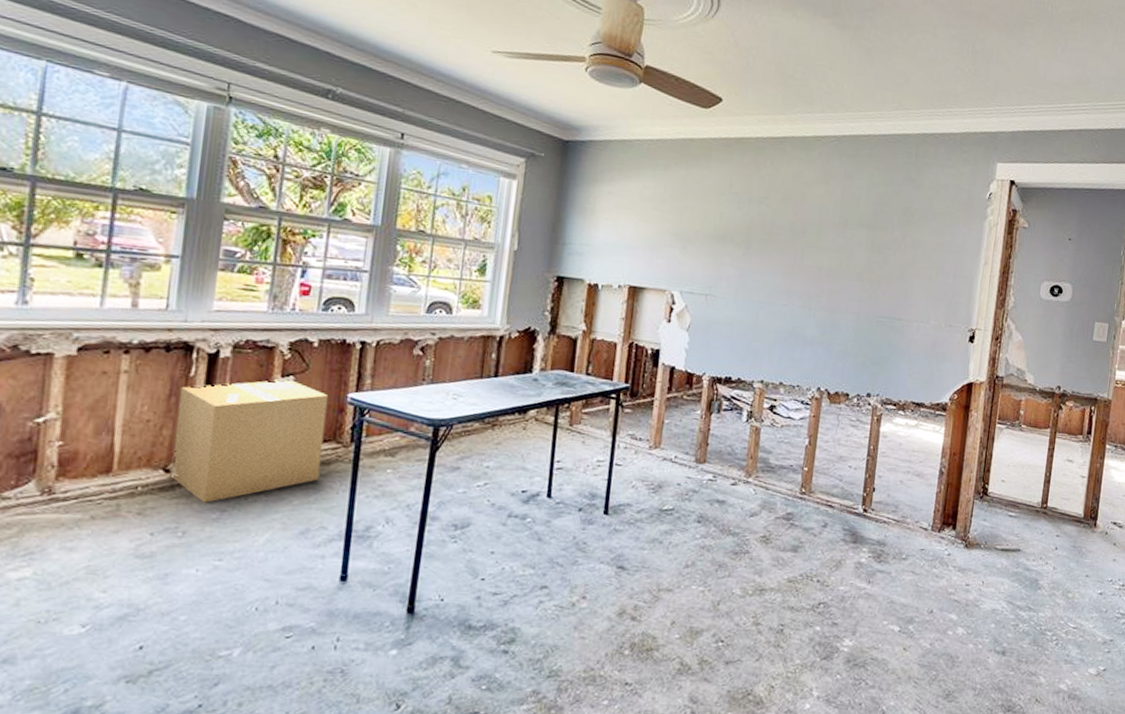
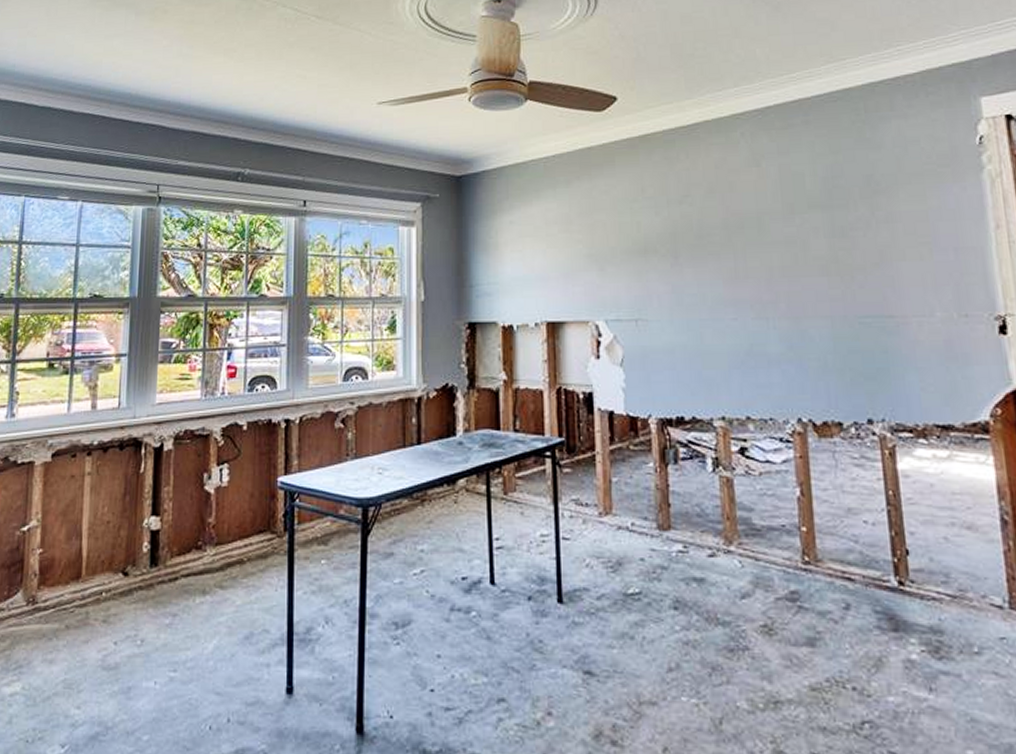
cardboard box: present [170,379,329,503] -> none [128,468,260,607]

